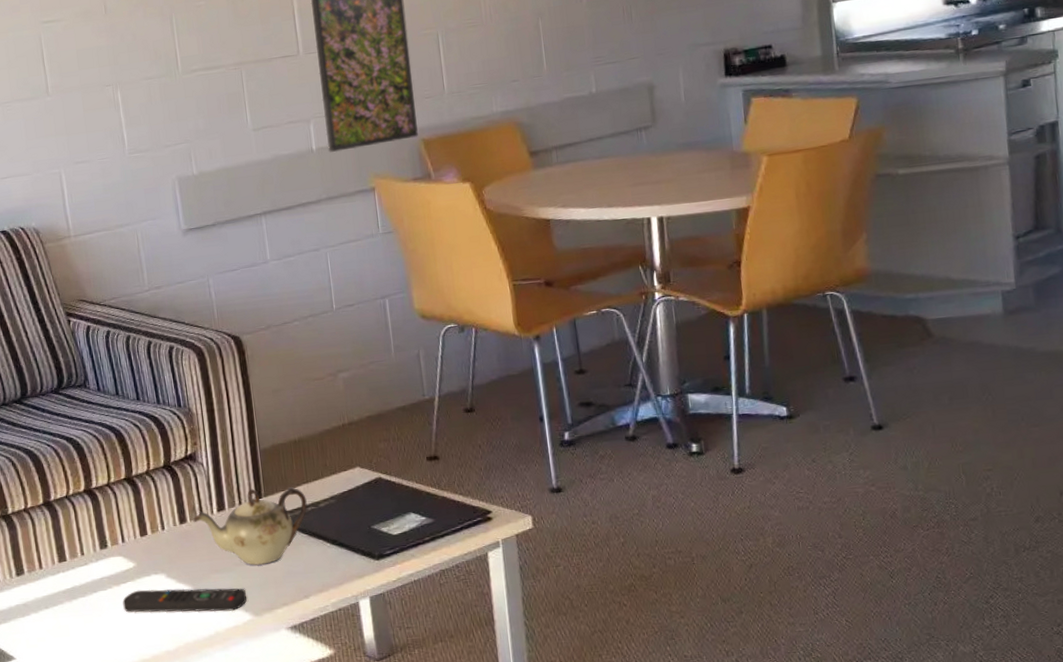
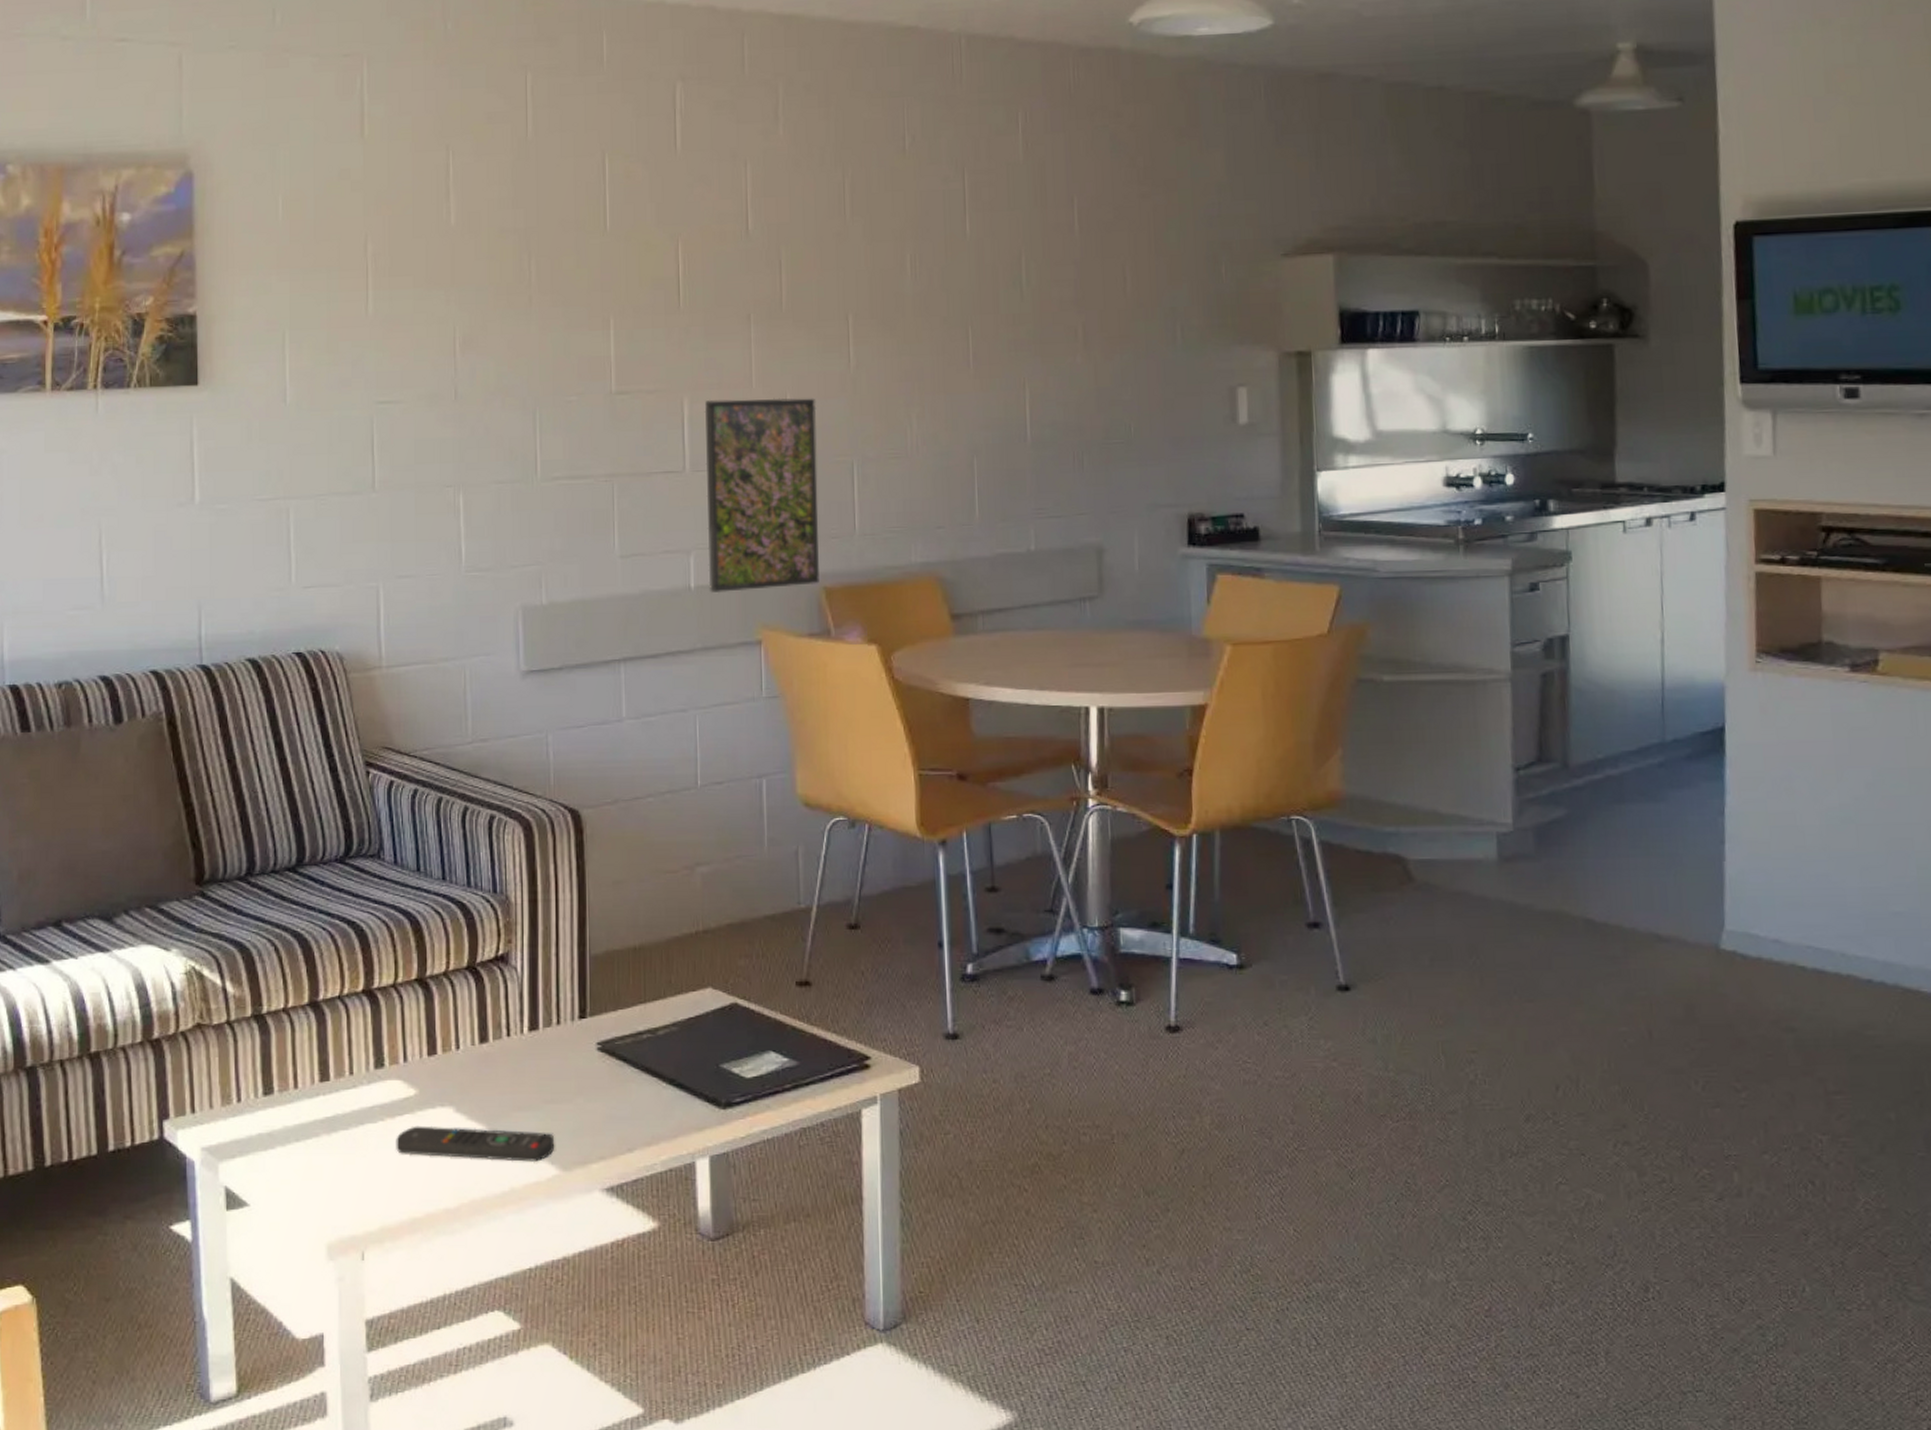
teapot: present [193,487,308,566] -> none [496,1005,642,1105]

